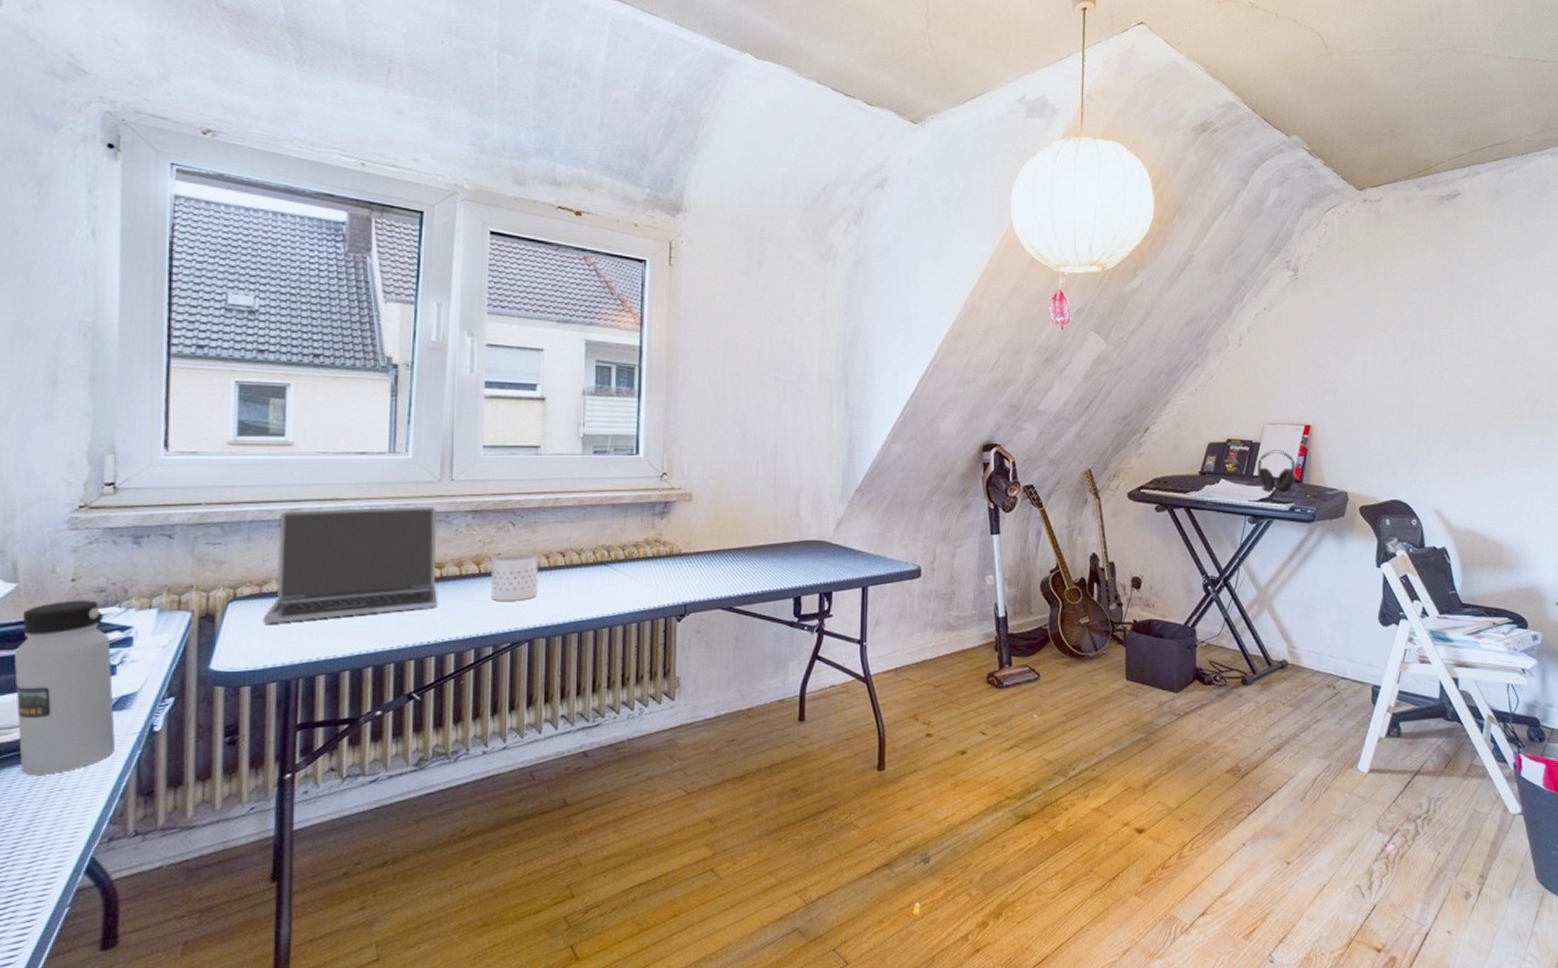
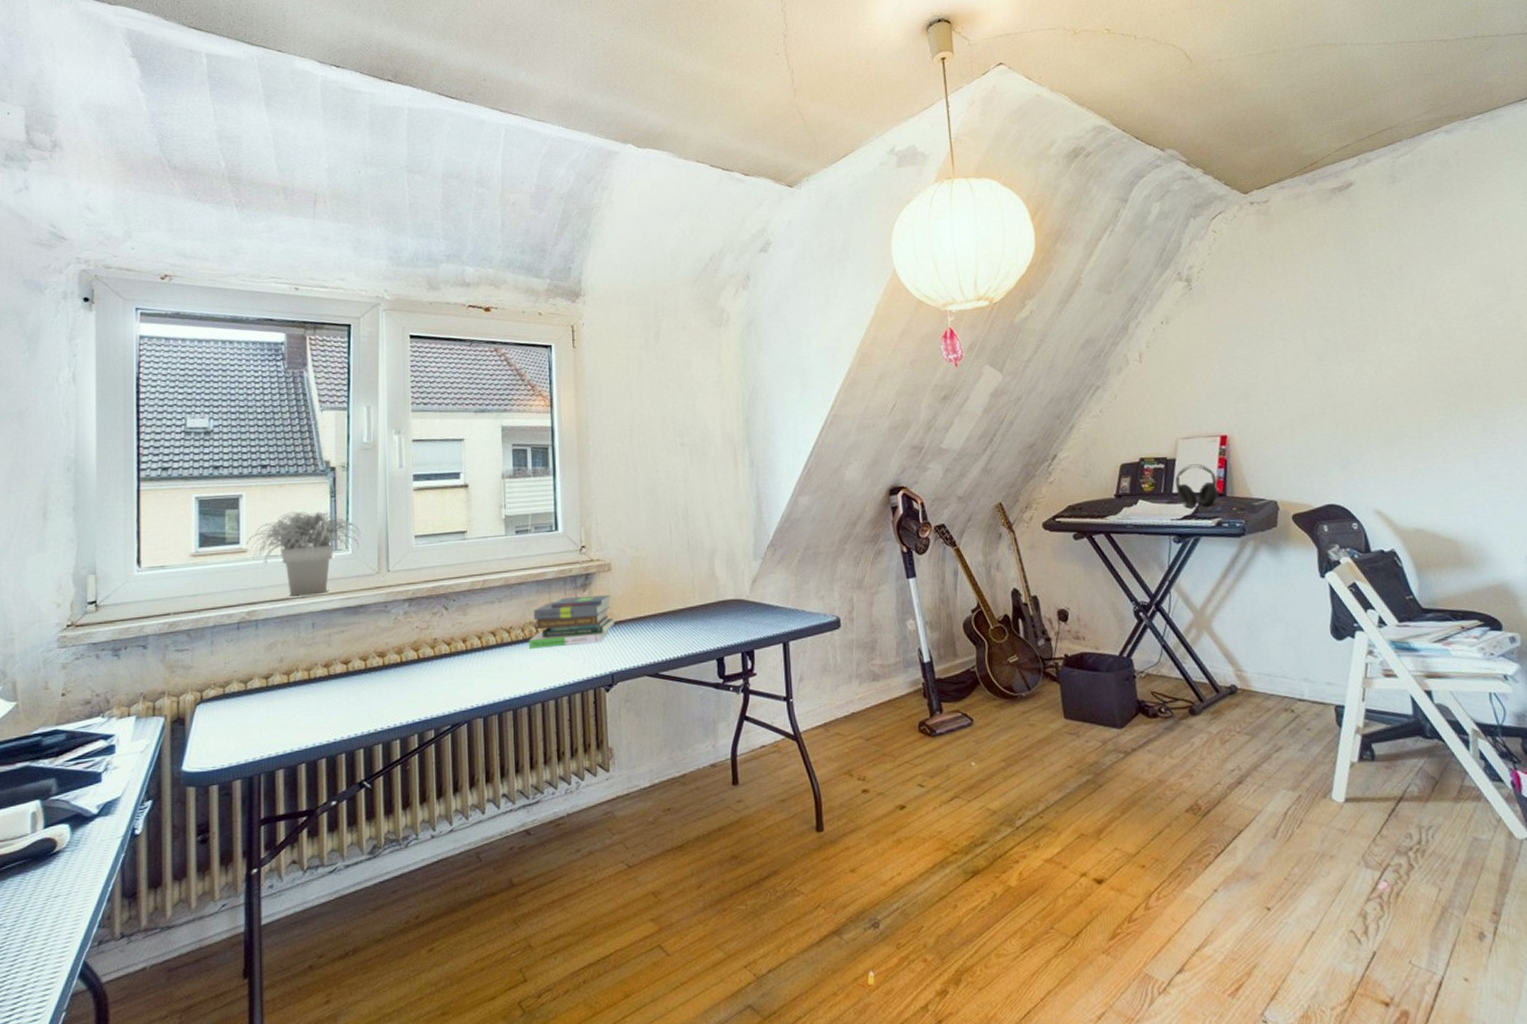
water bottle: present [14,600,116,775] -> none [14,712,103,883]
laptop: present [262,506,437,624] -> none [226,598,381,723]
potted plant: none [292,408,424,499] -> present [246,511,362,598]
mug: present [490,553,538,601] -> none [428,635,473,685]
books: none [600,524,691,573] -> present [529,595,614,649]

